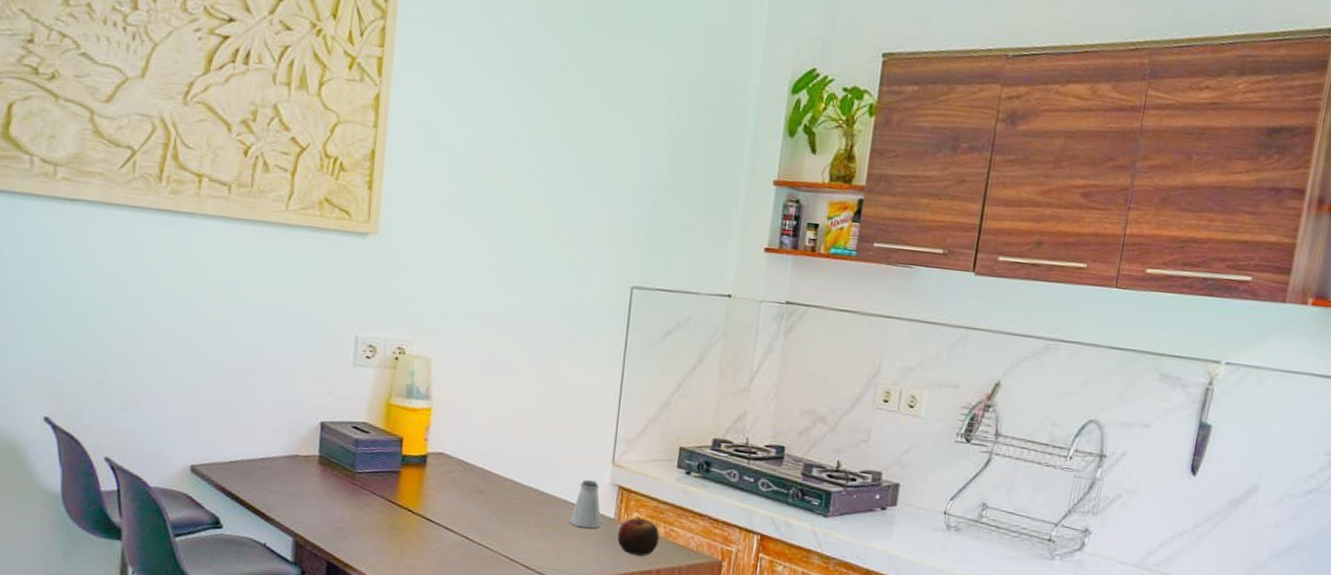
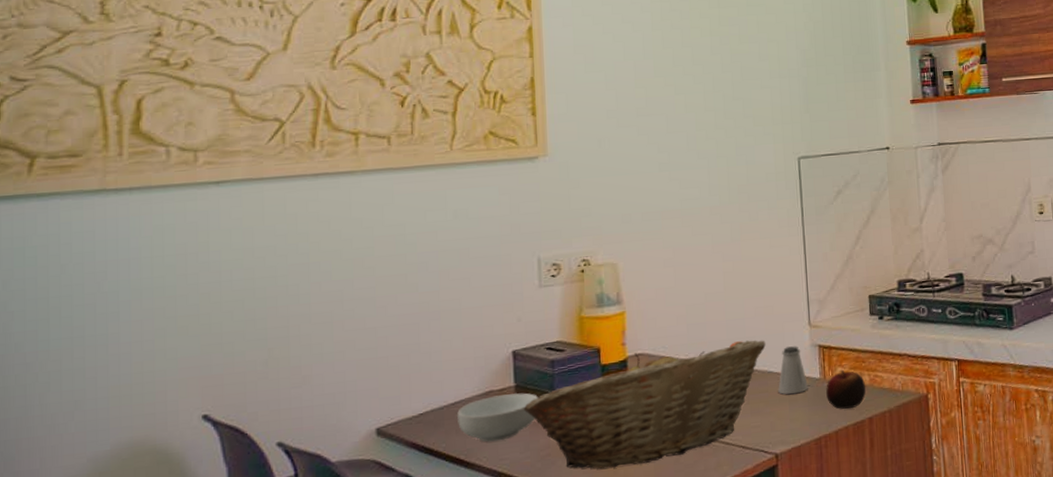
cereal bowl: none [263,460,339,504] -> present [457,392,538,442]
fruit basket: none [324,451,566,560] -> present [523,339,766,469]

